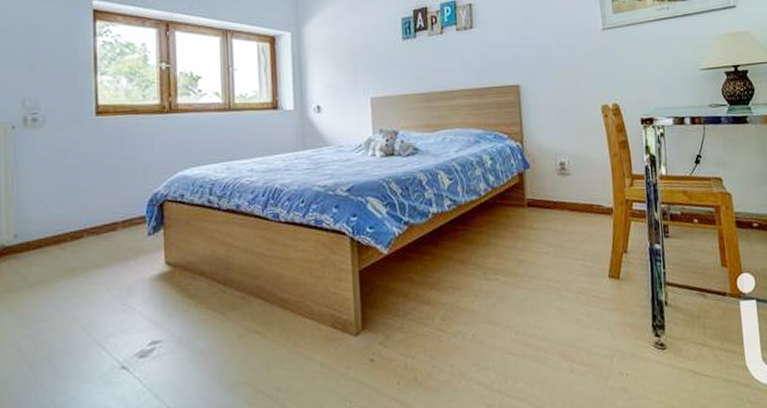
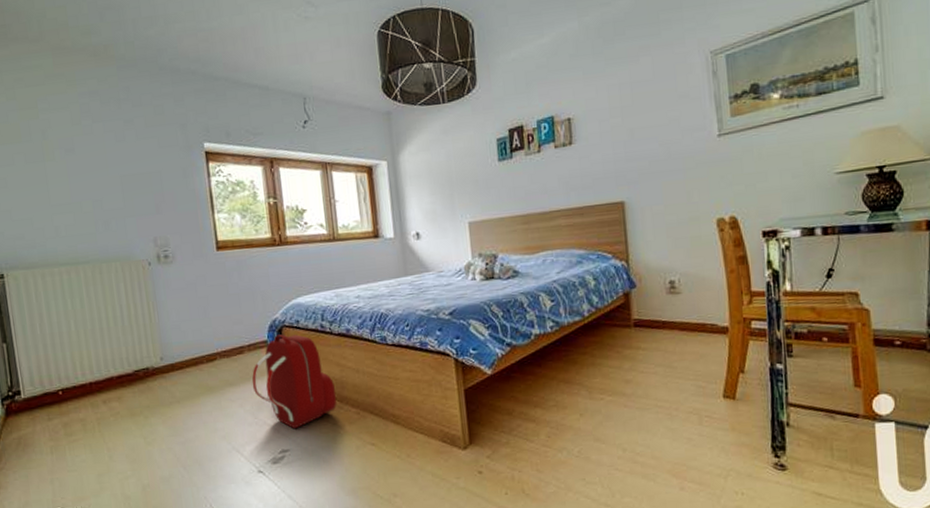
backpack: none [123,209,219,317] -> present [252,334,337,429]

